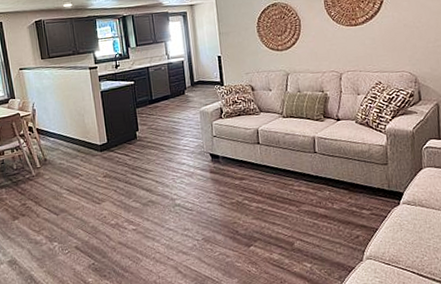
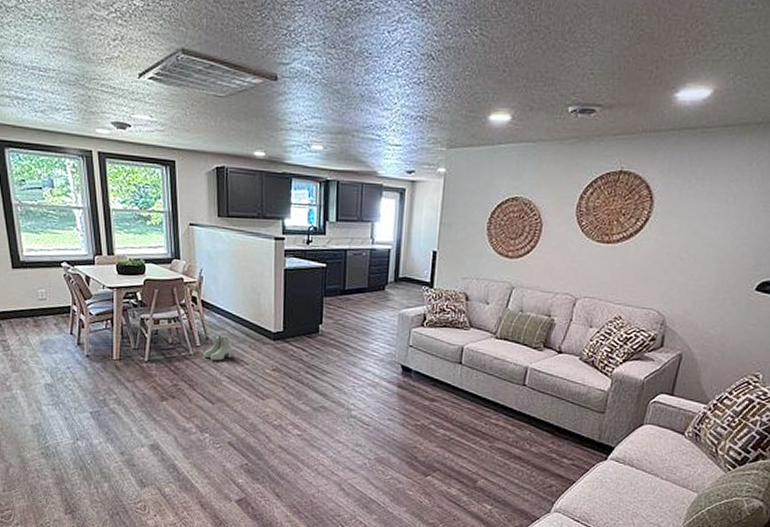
boots: none [44,154,69,178] -> present [204,334,233,361]

